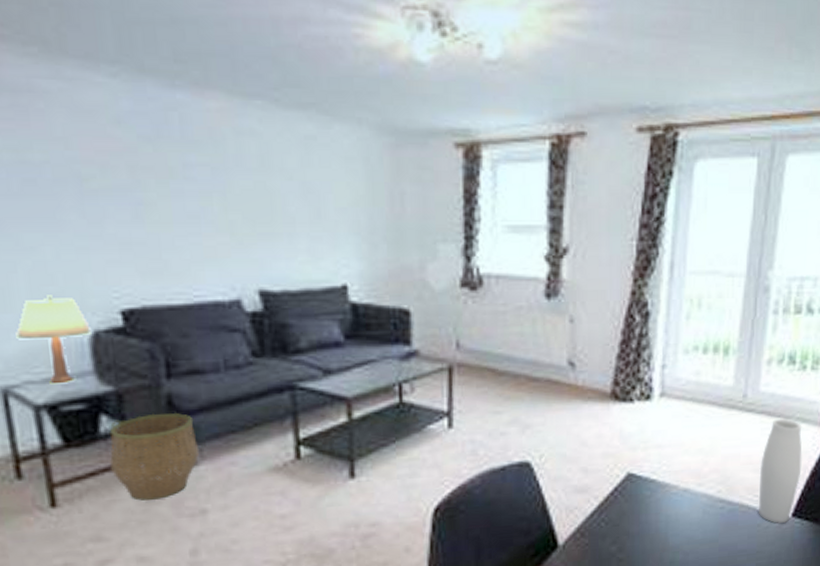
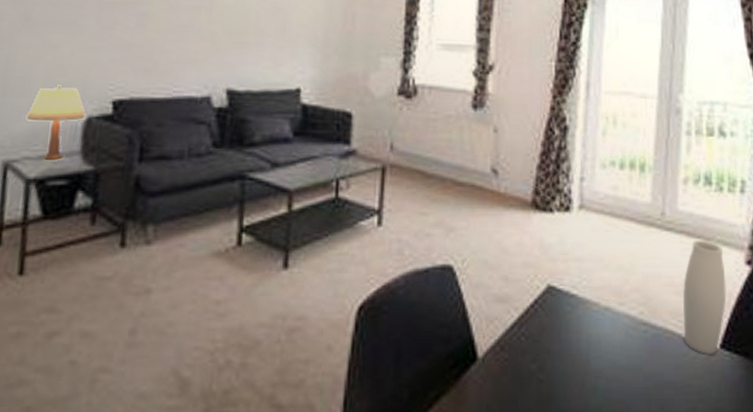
basket: present [109,413,199,501] -> none [76,193,155,275]

